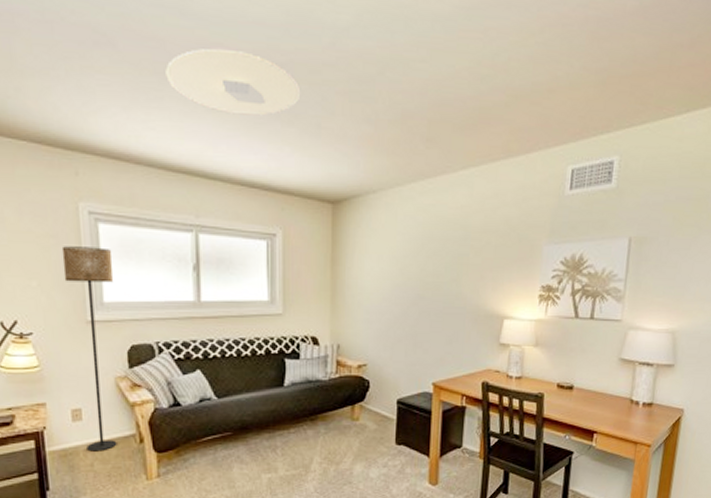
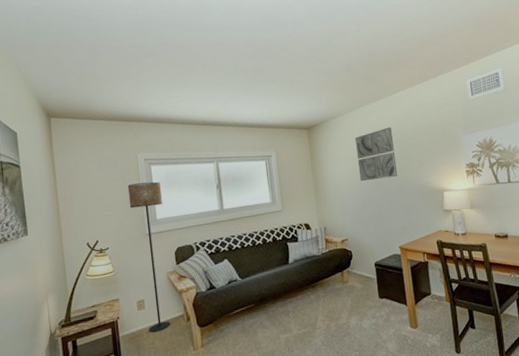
ceiling light: present [165,48,301,116] -> none [189,44,278,84]
wall art: none [395,217,451,290] -> present [354,127,398,182]

